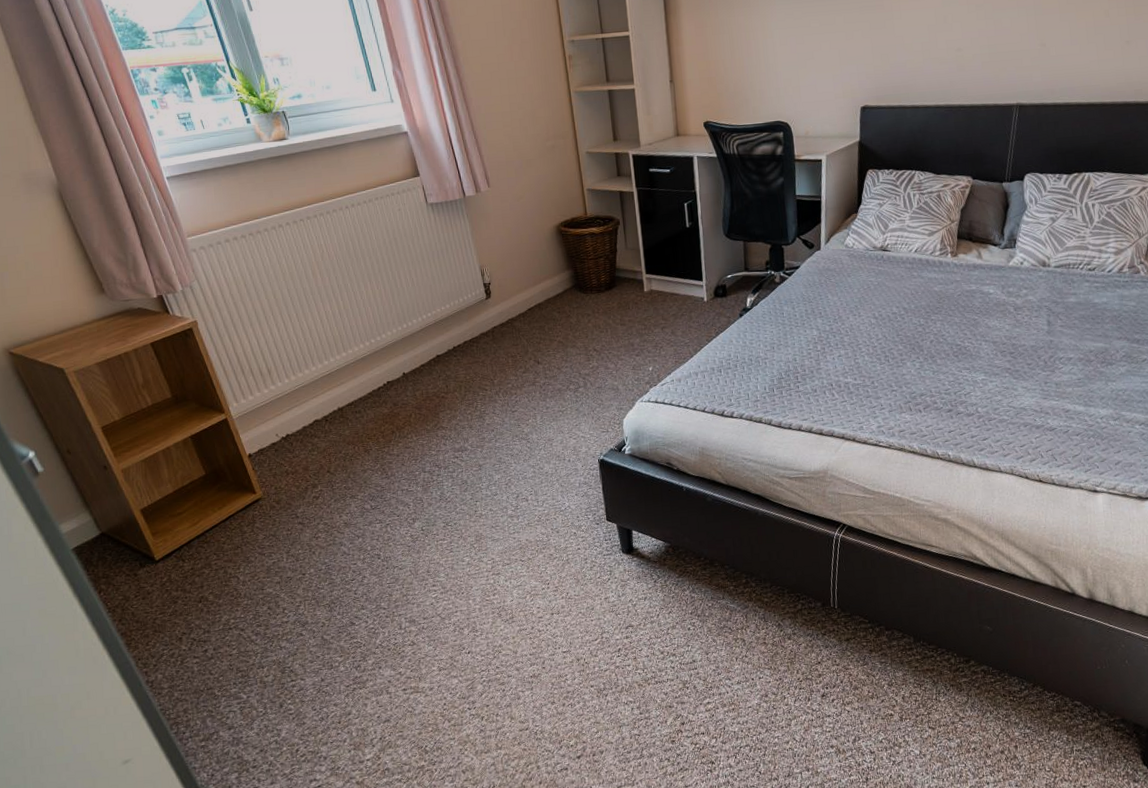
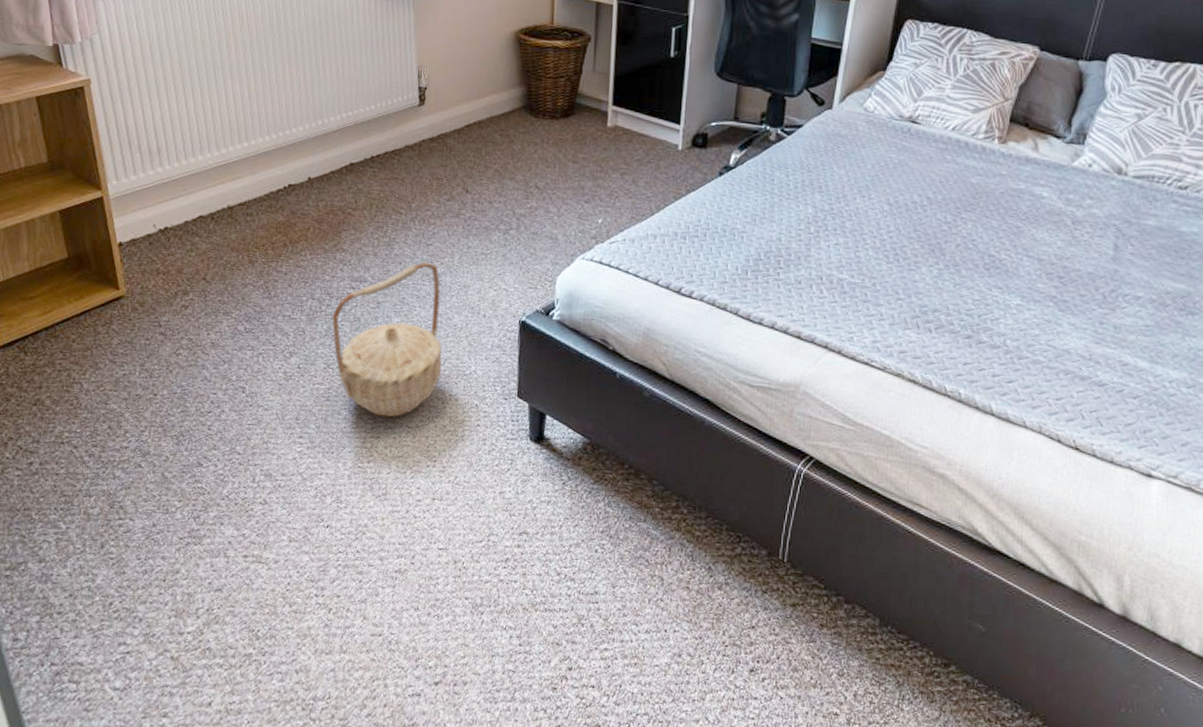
basket: none [443,426,541,557] -> present [332,262,442,418]

